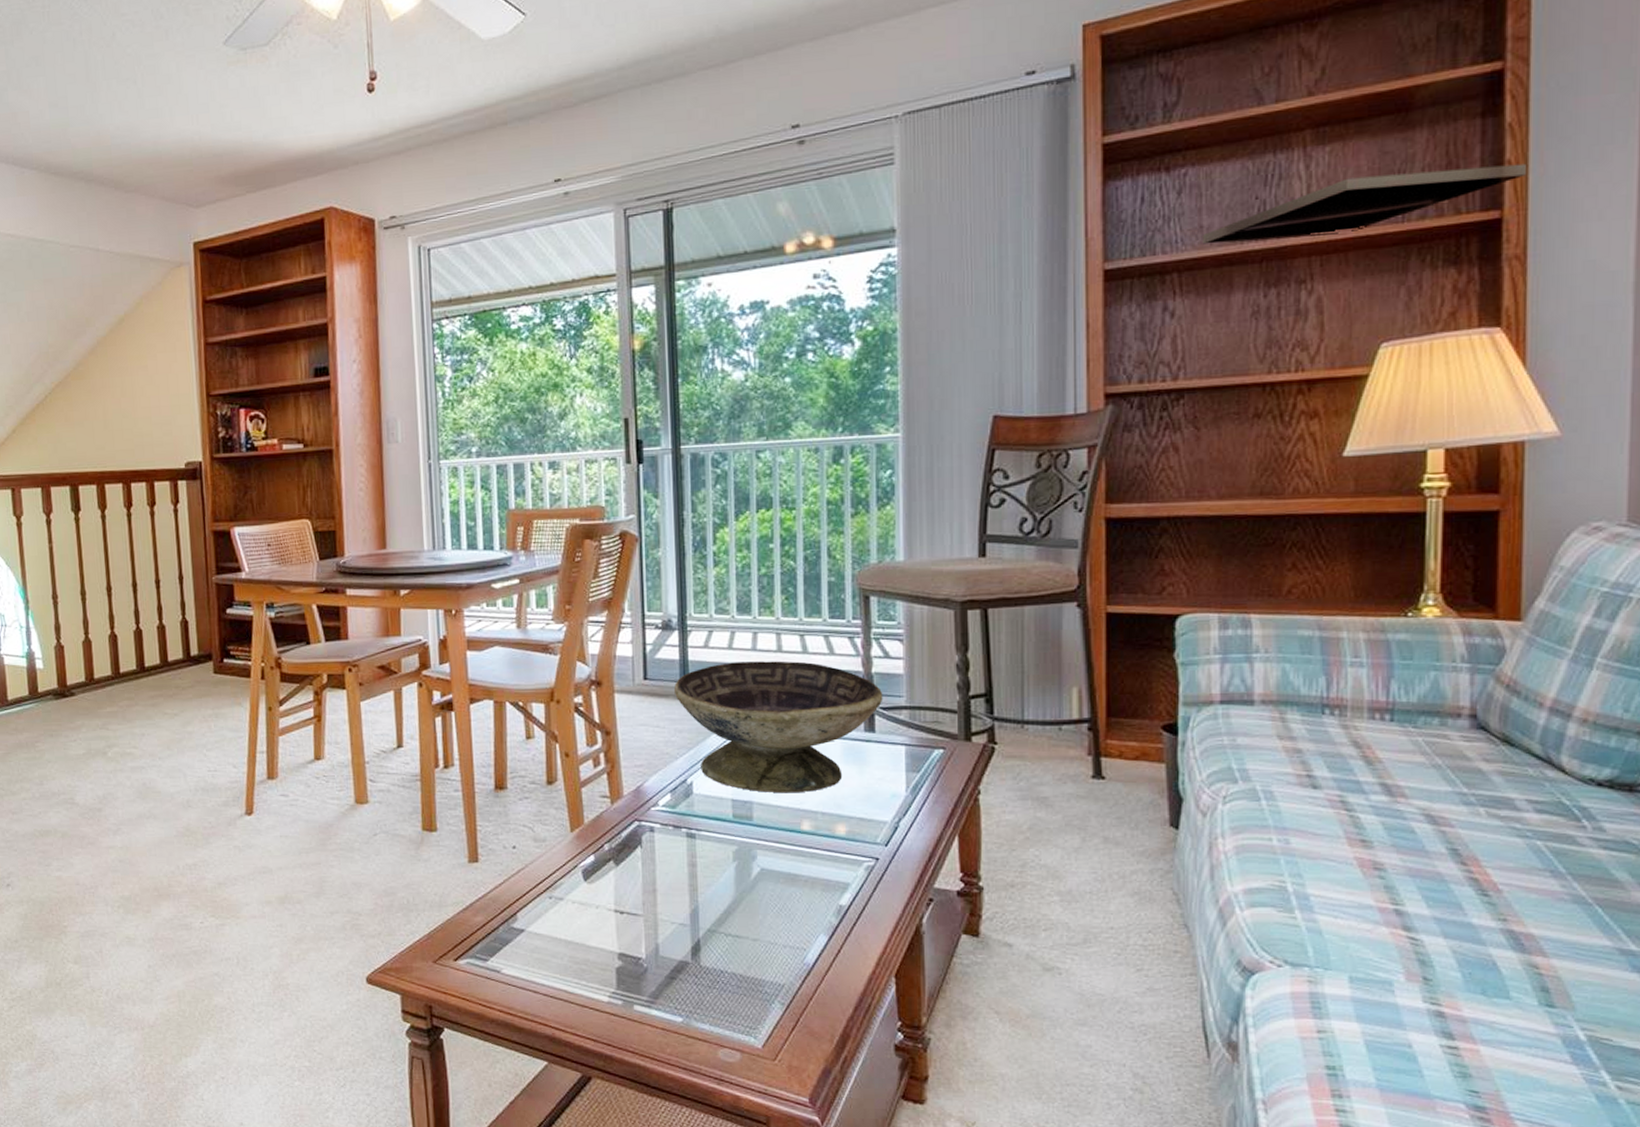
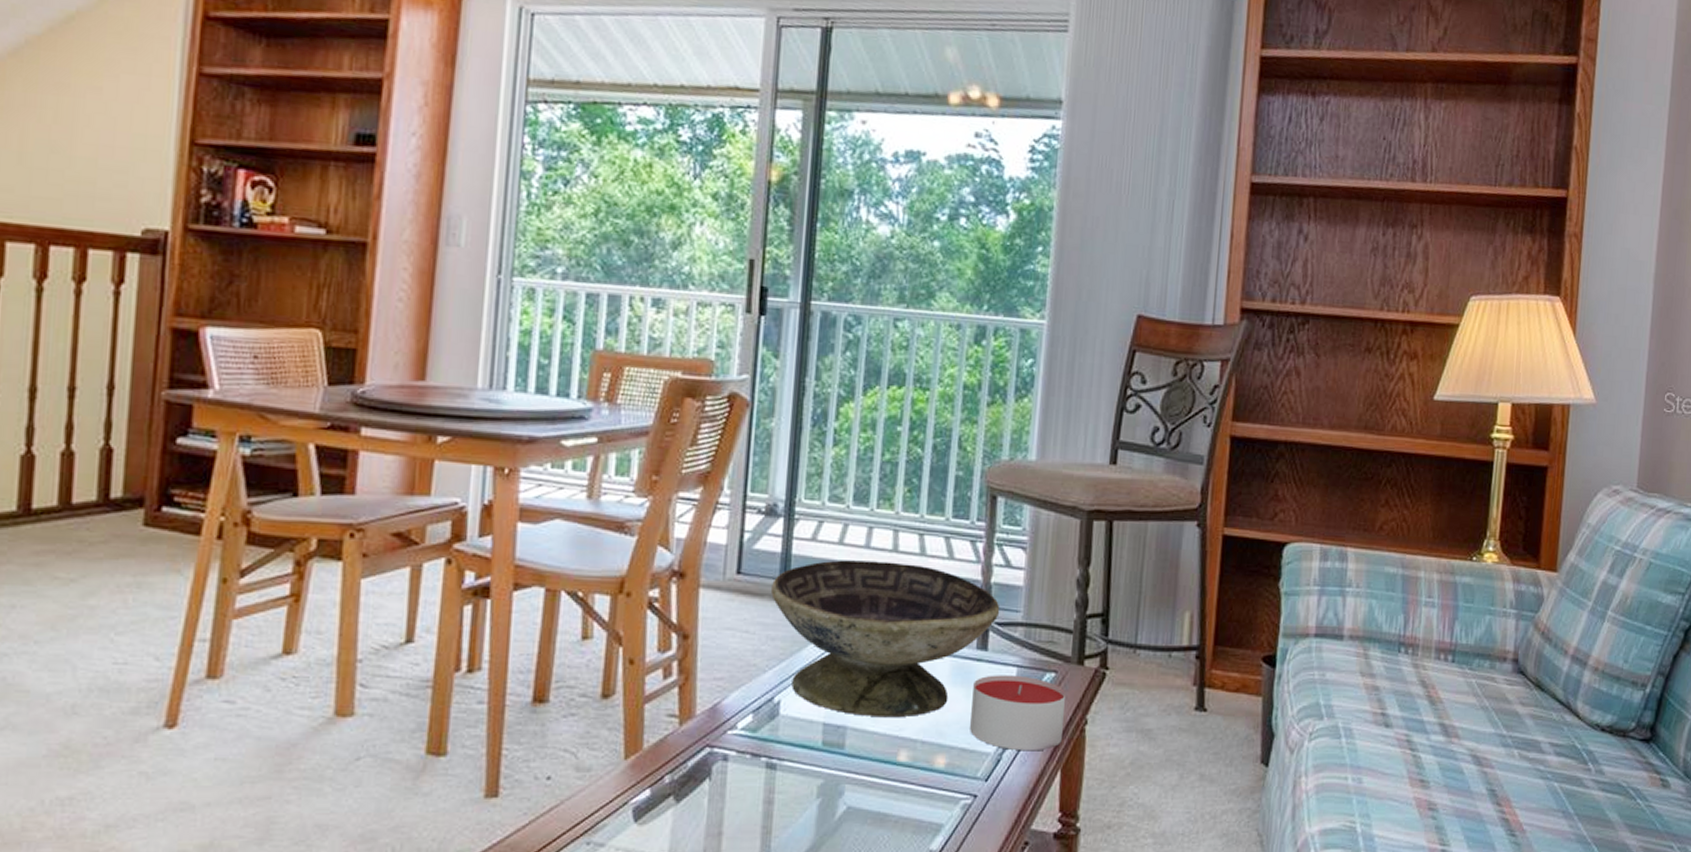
candle: none [865,753,957,819] -> present [970,675,1067,751]
picture frame: present [1202,163,1526,245] -> none [1336,135,1588,187]

